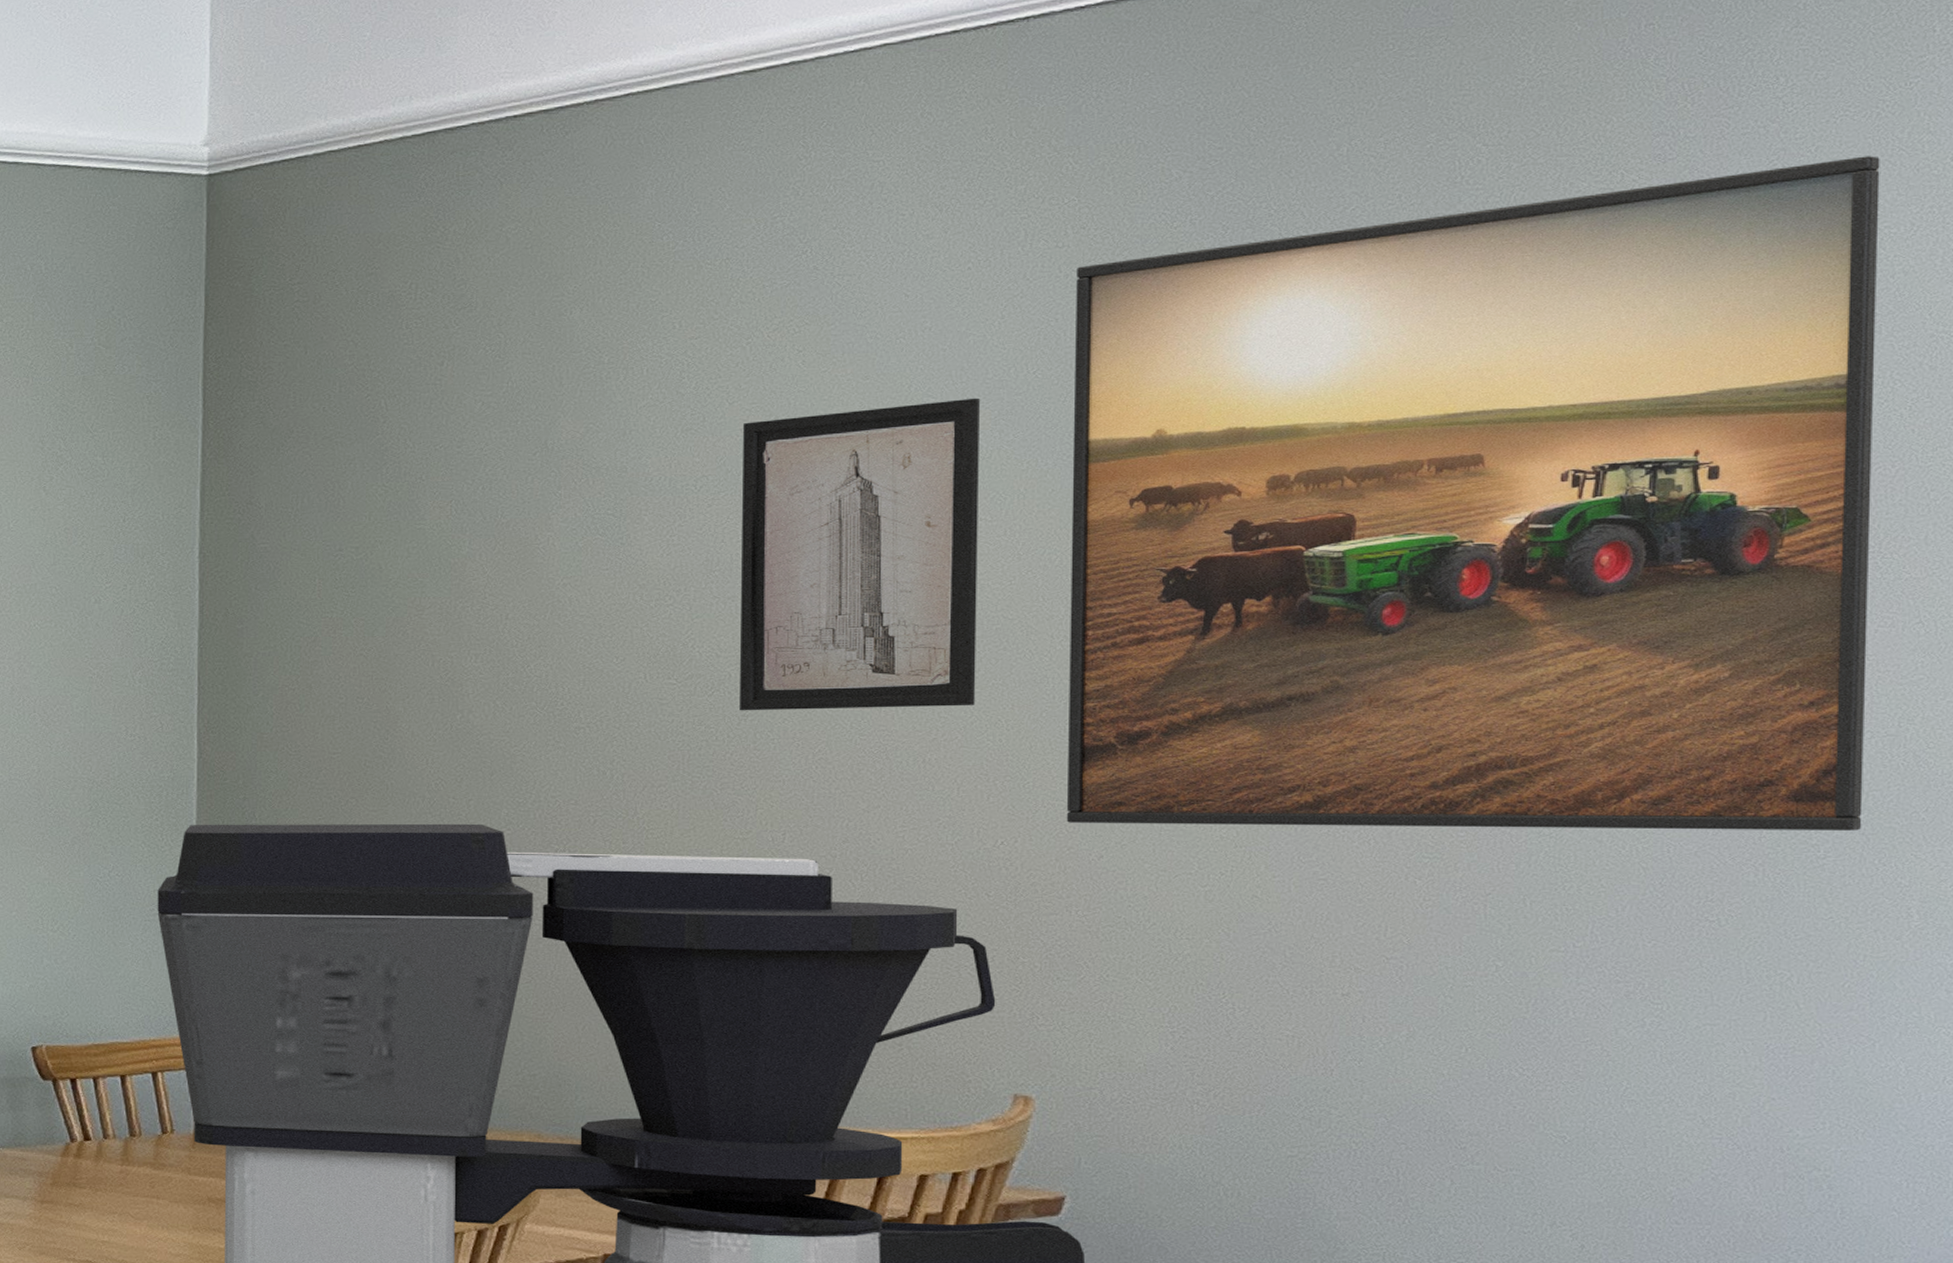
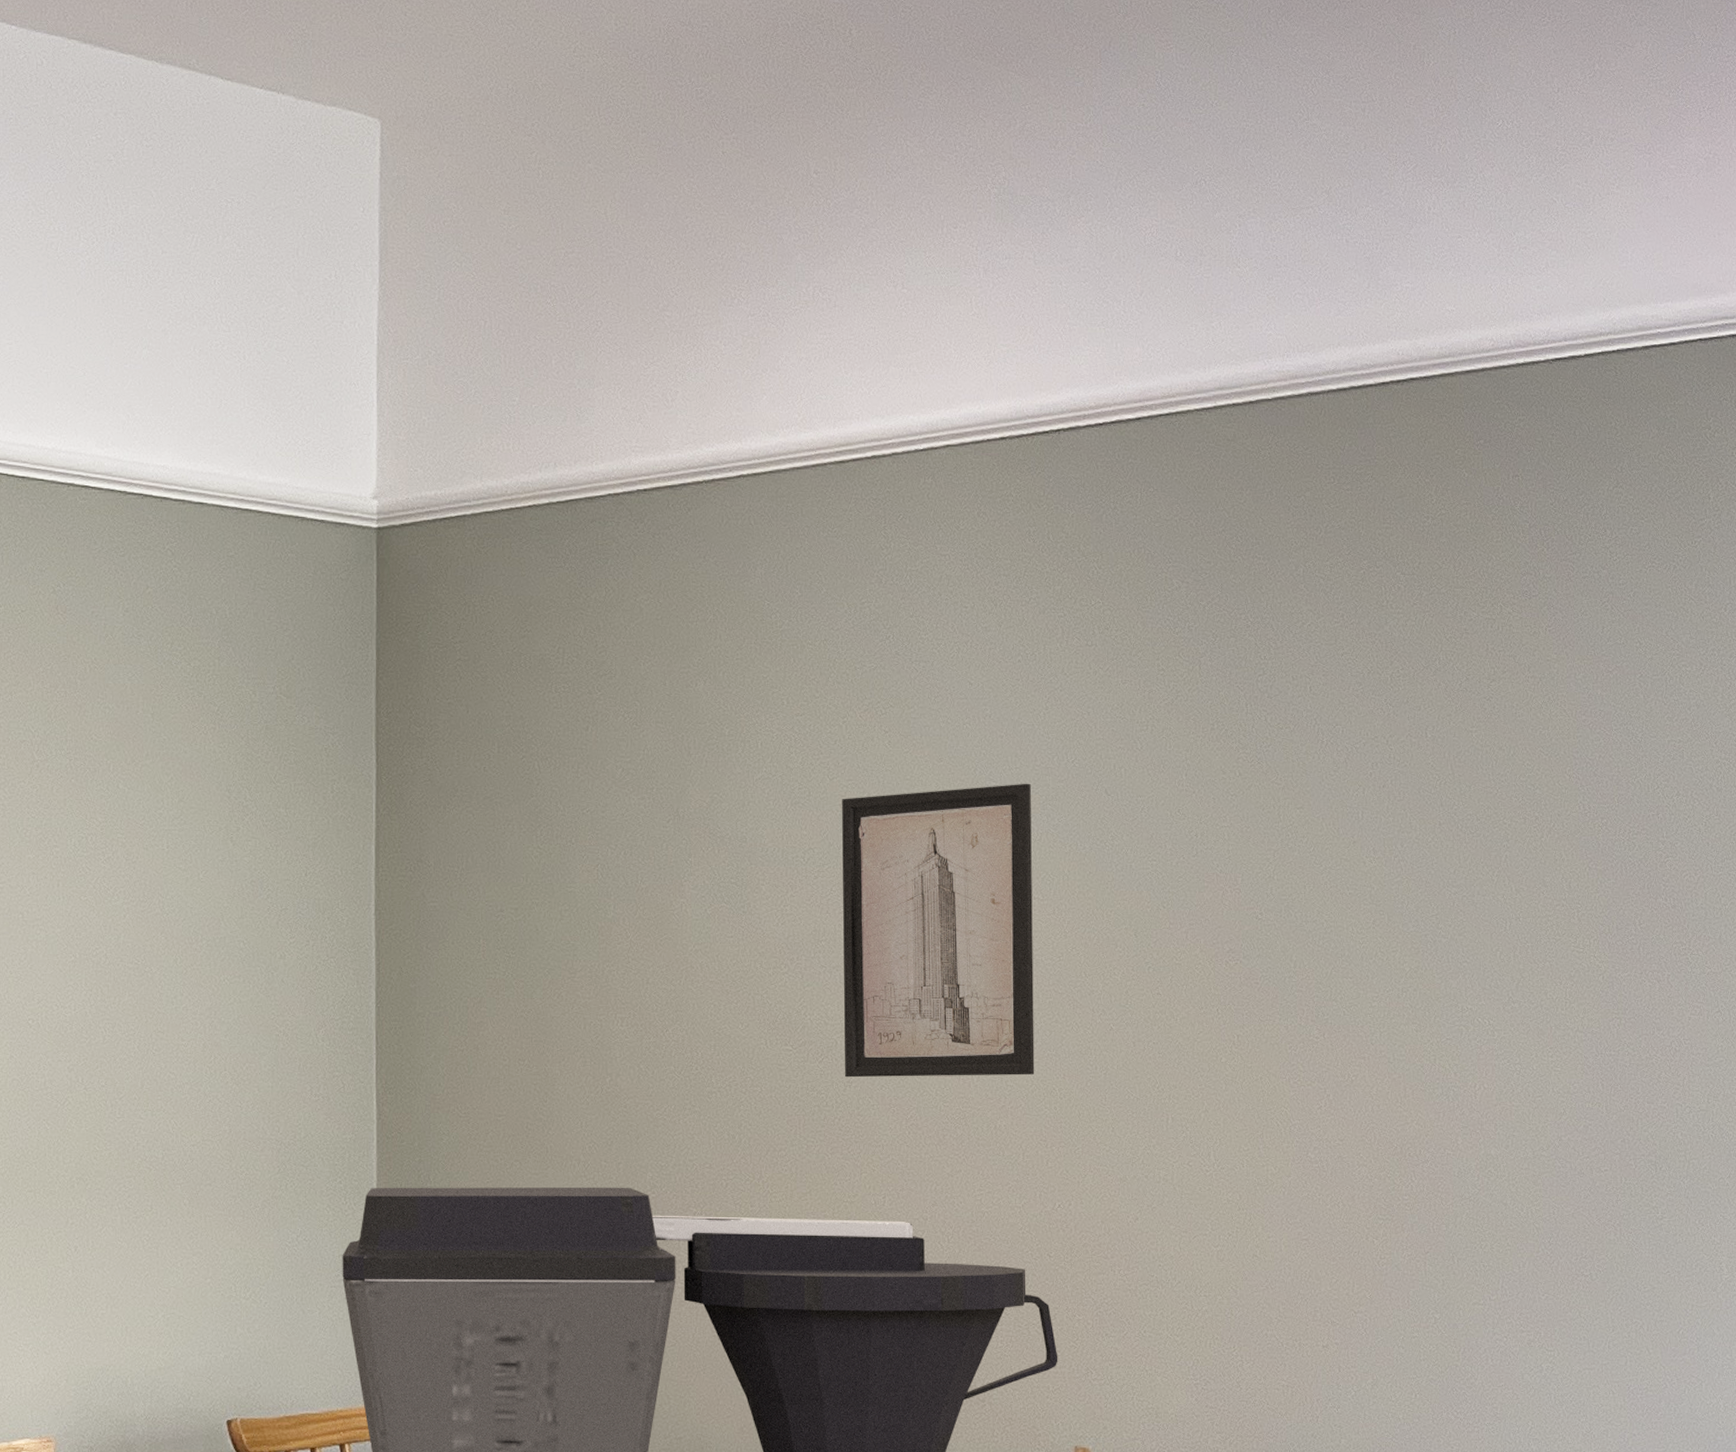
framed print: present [1066,156,1880,831] -> none [1103,603,1686,1194]

